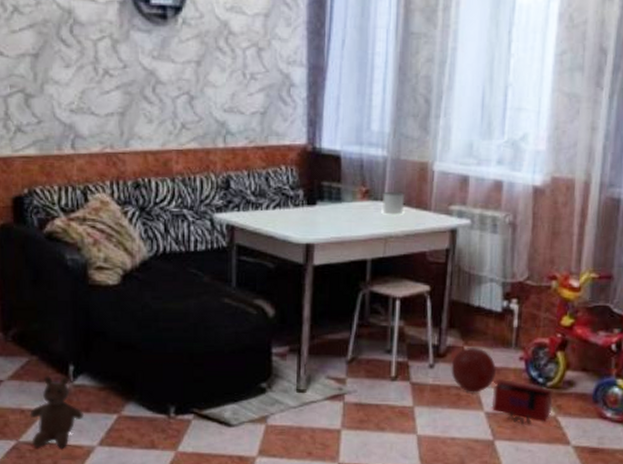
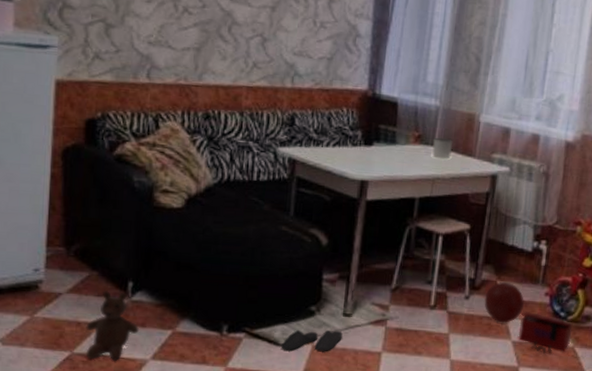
slippers: none [232,407,298,431] -> present [280,330,343,351]

